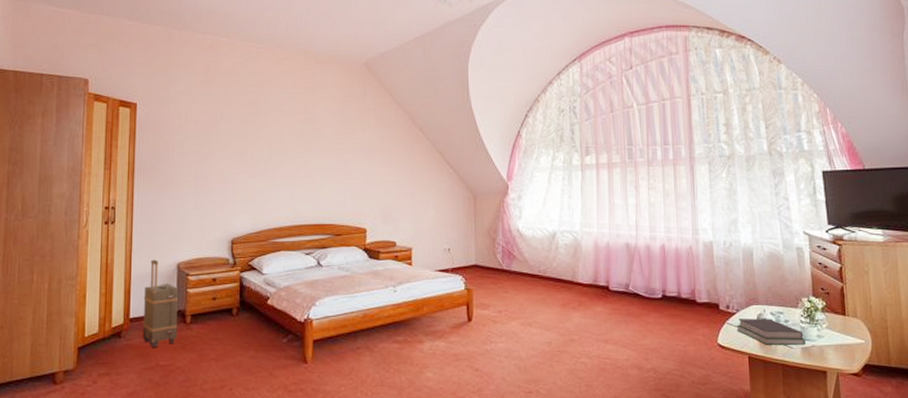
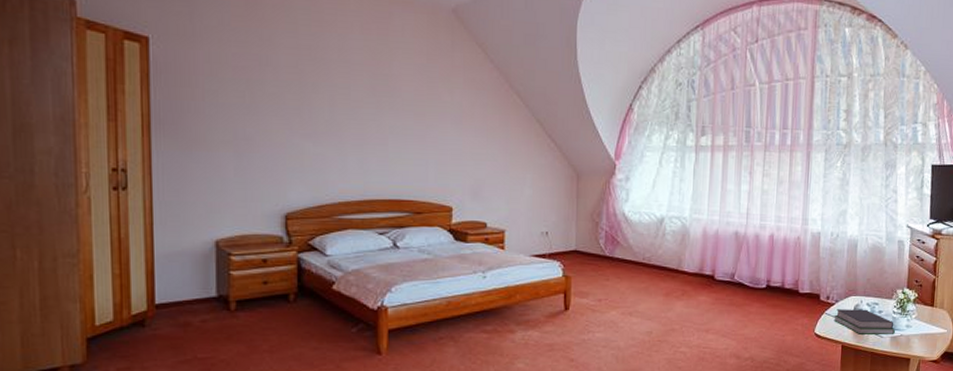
suitcase: present [142,259,179,349] -> none [172,235,220,339]

